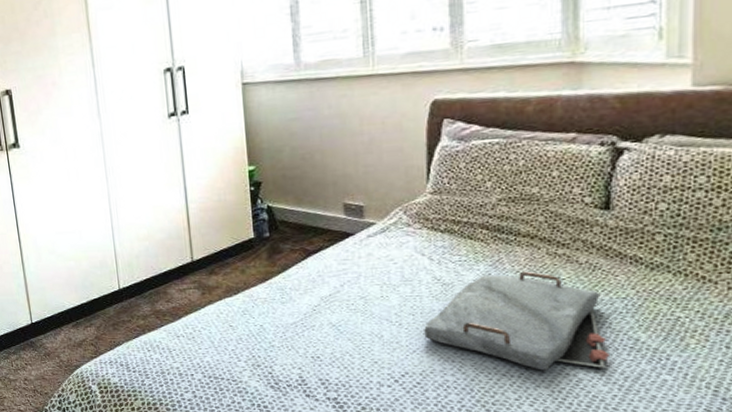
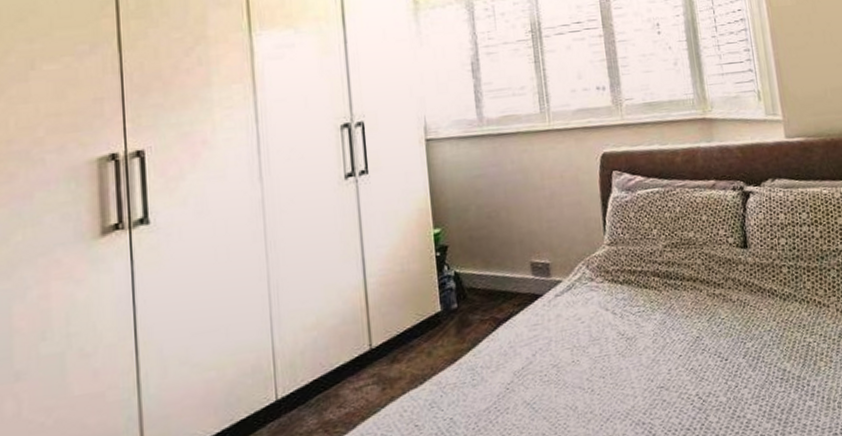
serving tray: present [424,271,609,371] -> none [614,315,767,418]

